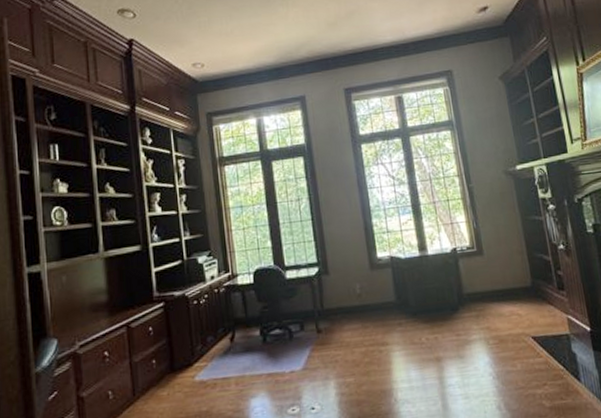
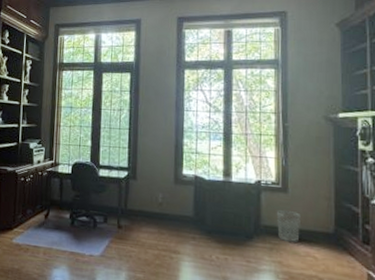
wastebasket: none [476,272,502,305] -> present [276,209,301,242]

